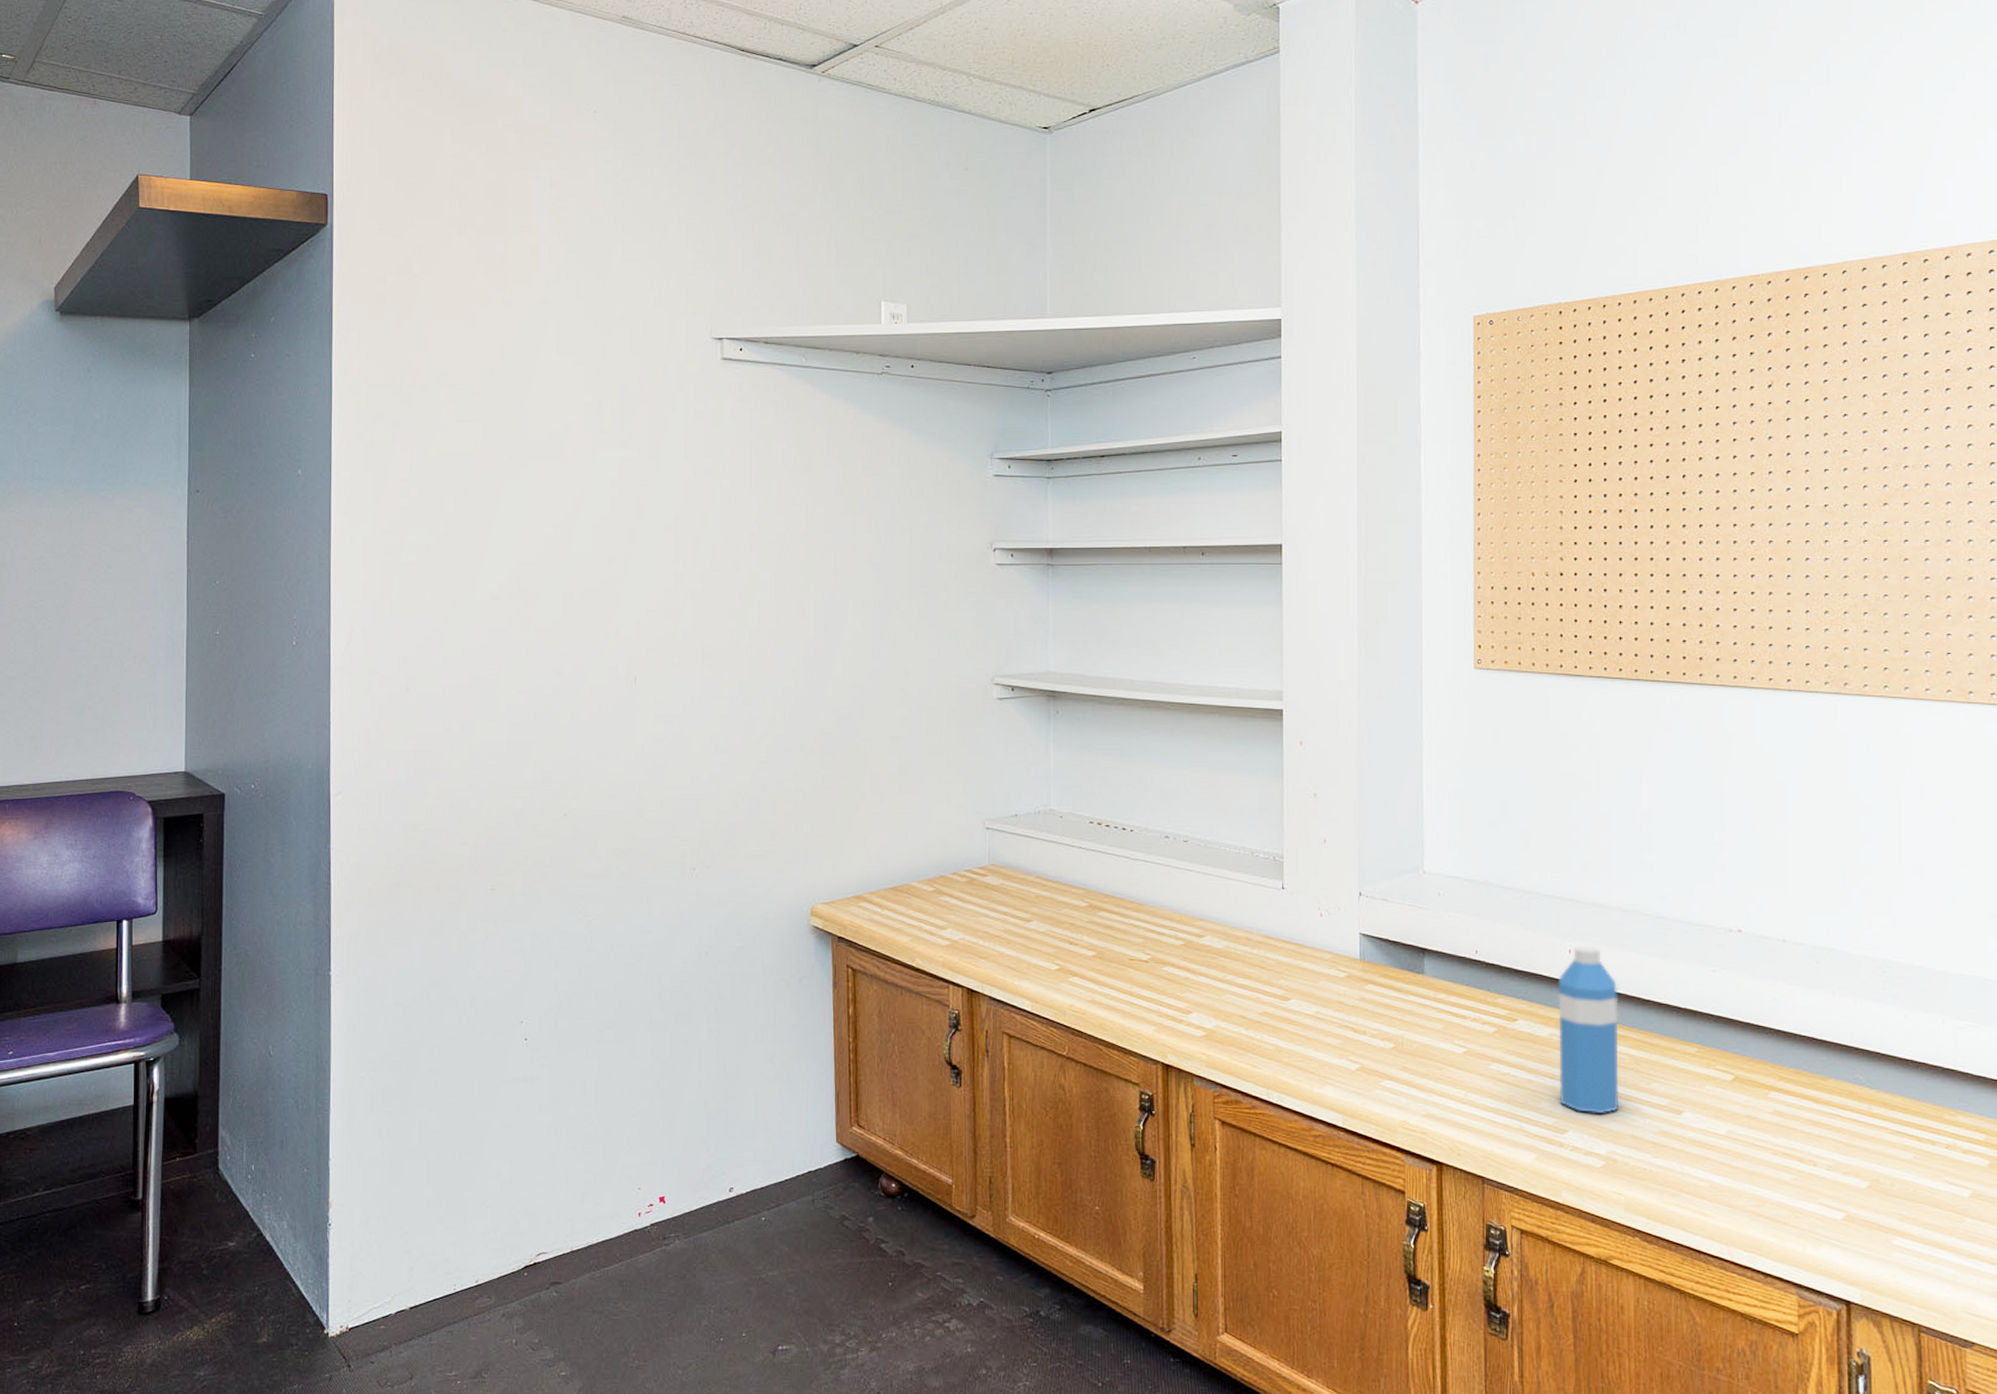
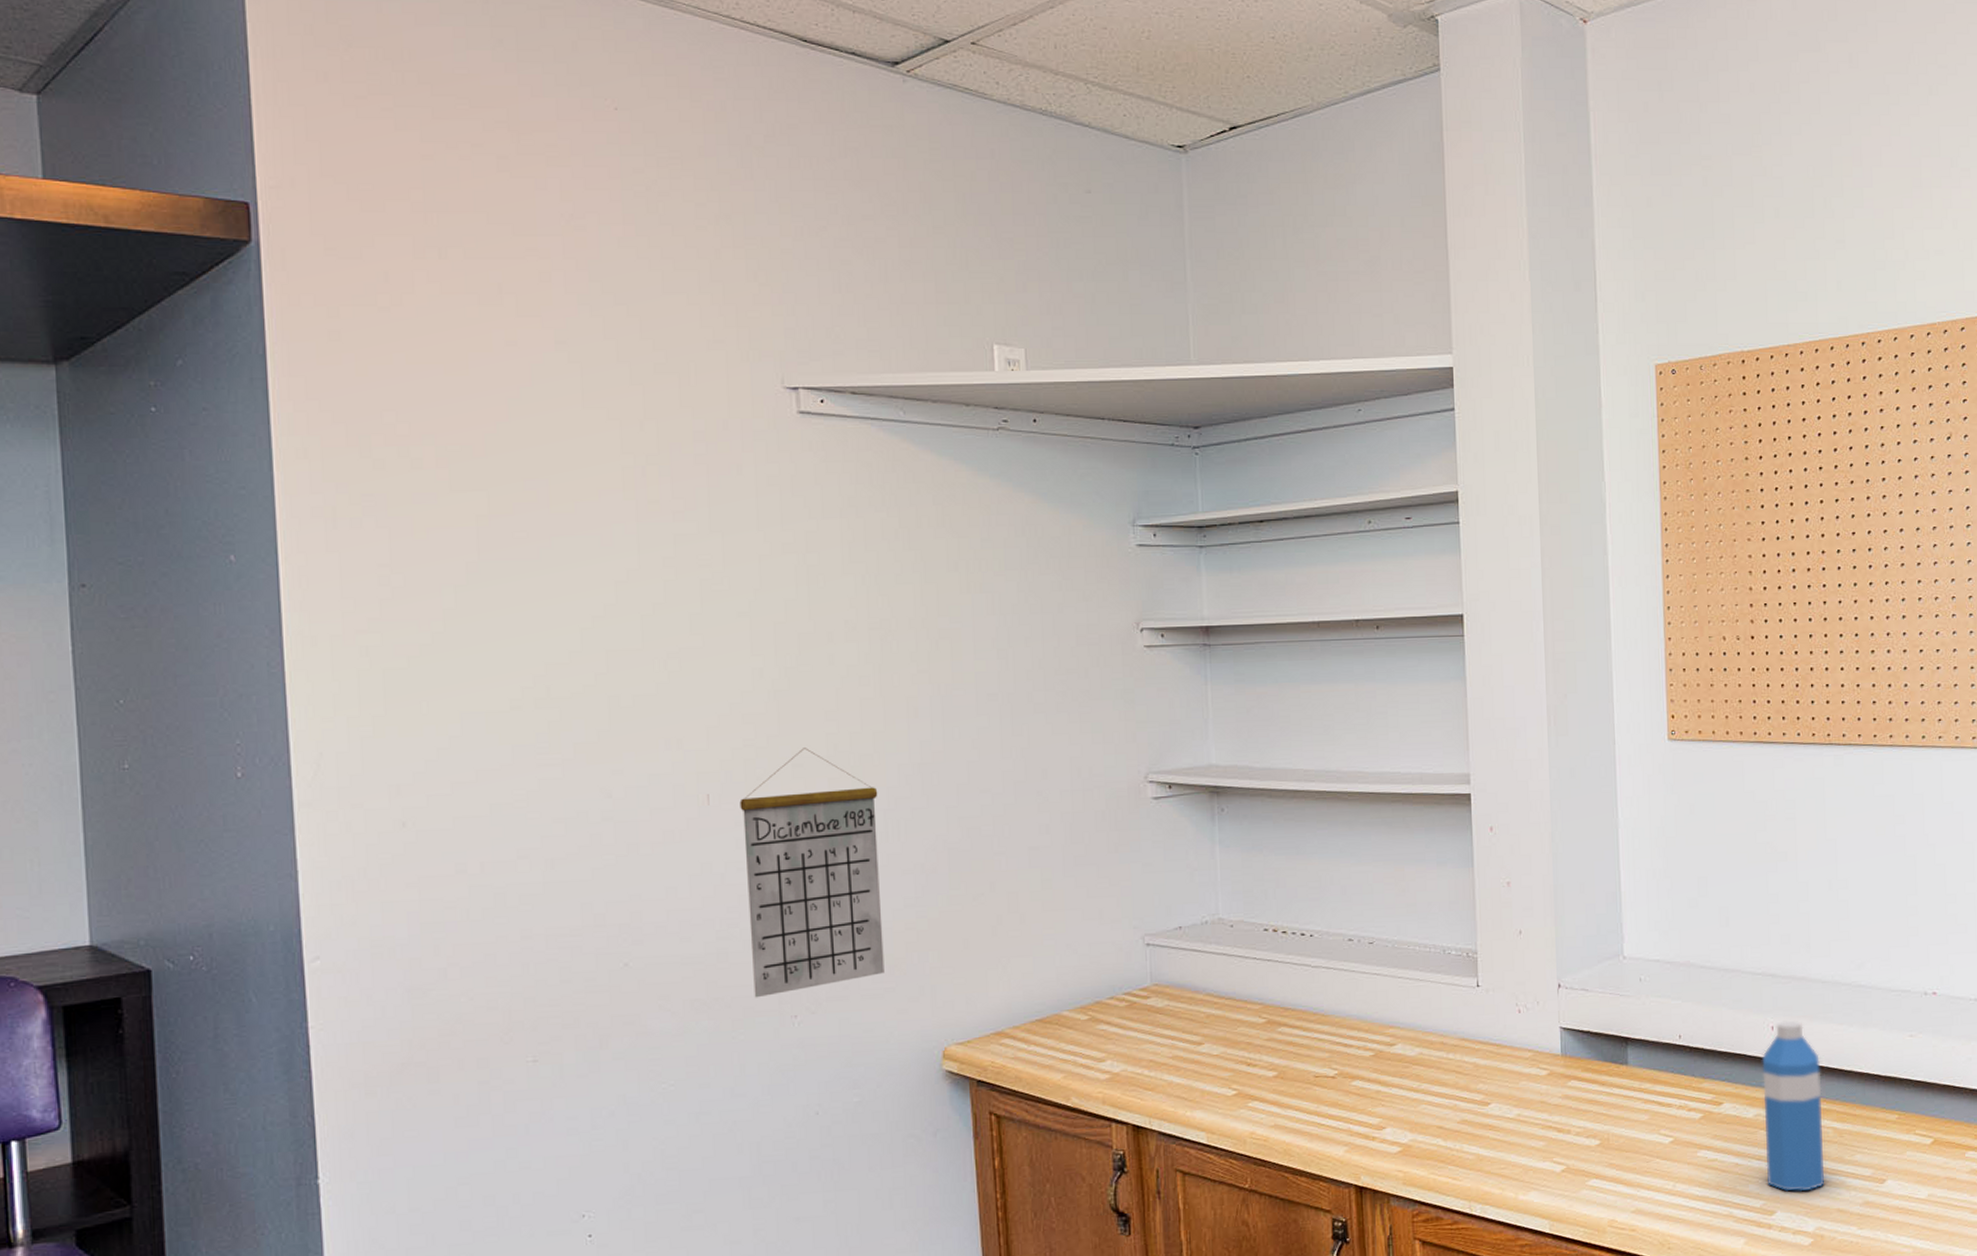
calendar: none [659,641,769,851] -> present [739,748,885,998]

